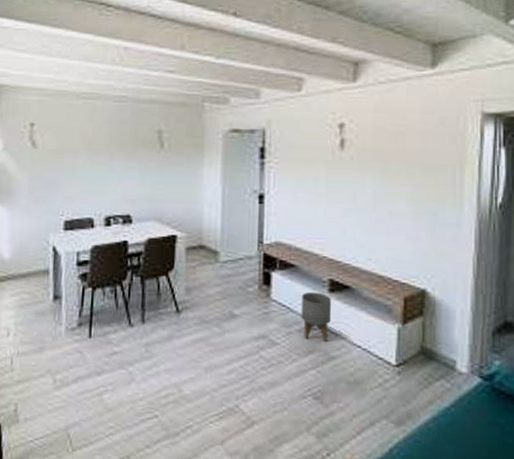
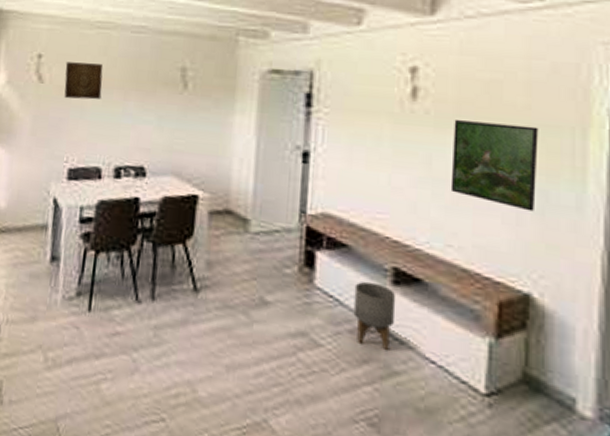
wall art: none [56,129,90,161] -> present [64,62,103,100]
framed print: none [369,163,431,229] -> present [450,120,539,212]

